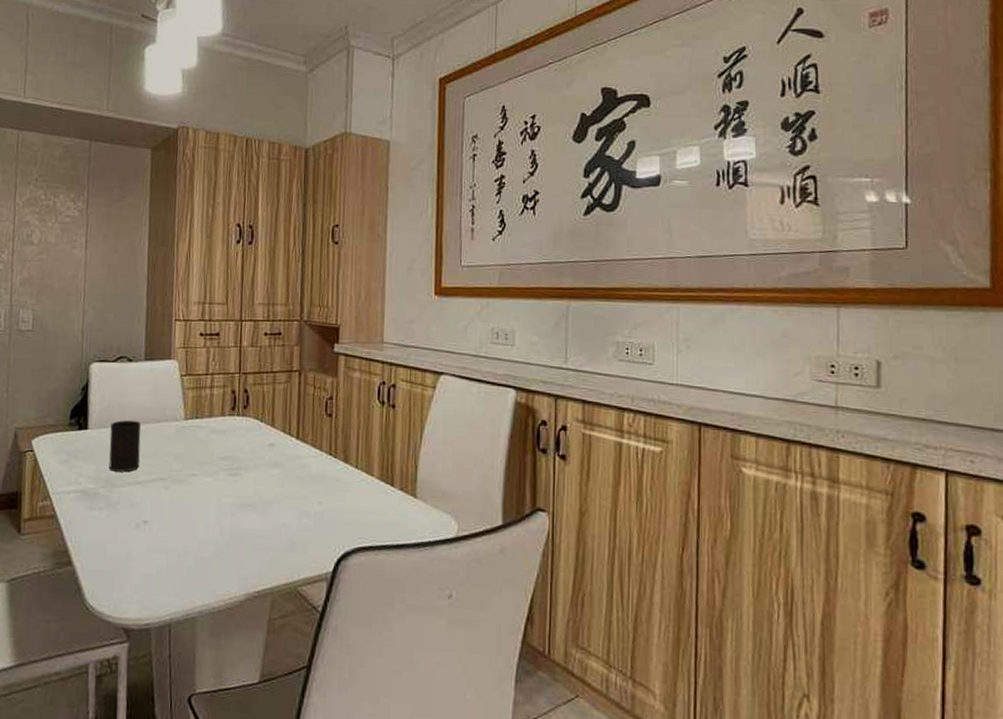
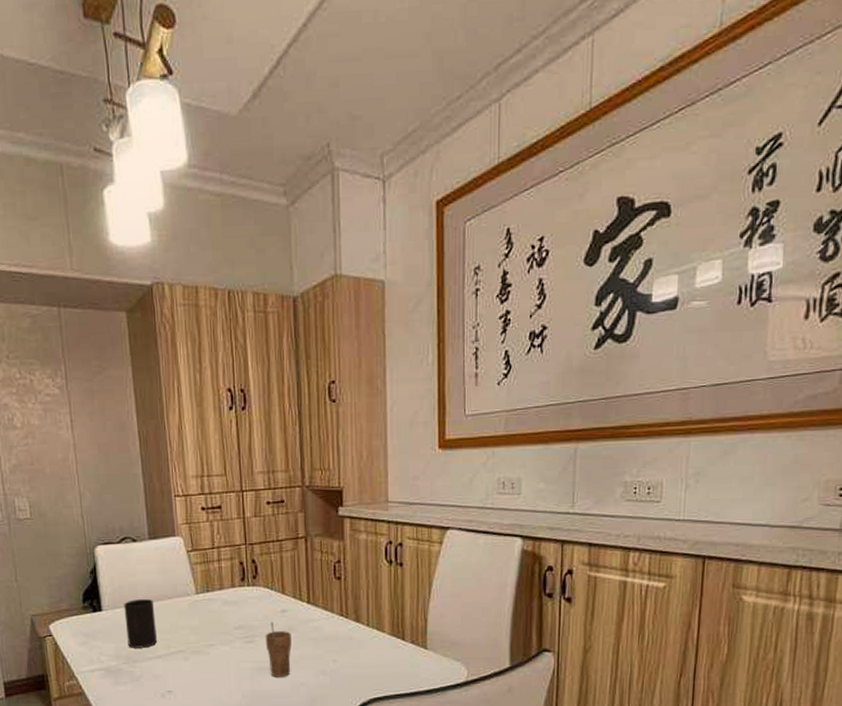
cup: none [250,455,277,516] -> present [265,621,292,677]

